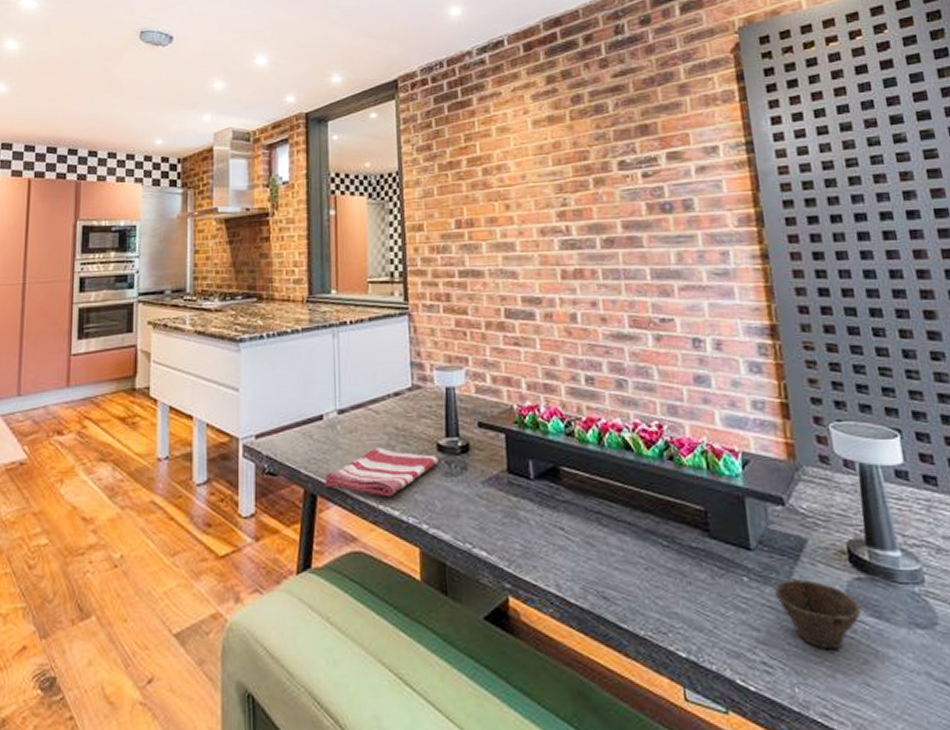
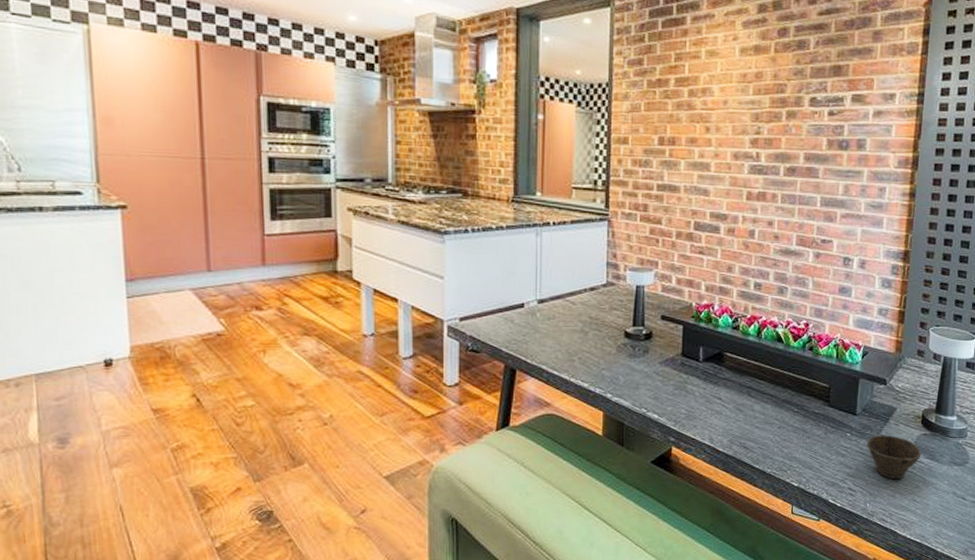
dish towel: present [324,447,440,497] -> none [524,333,626,372]

